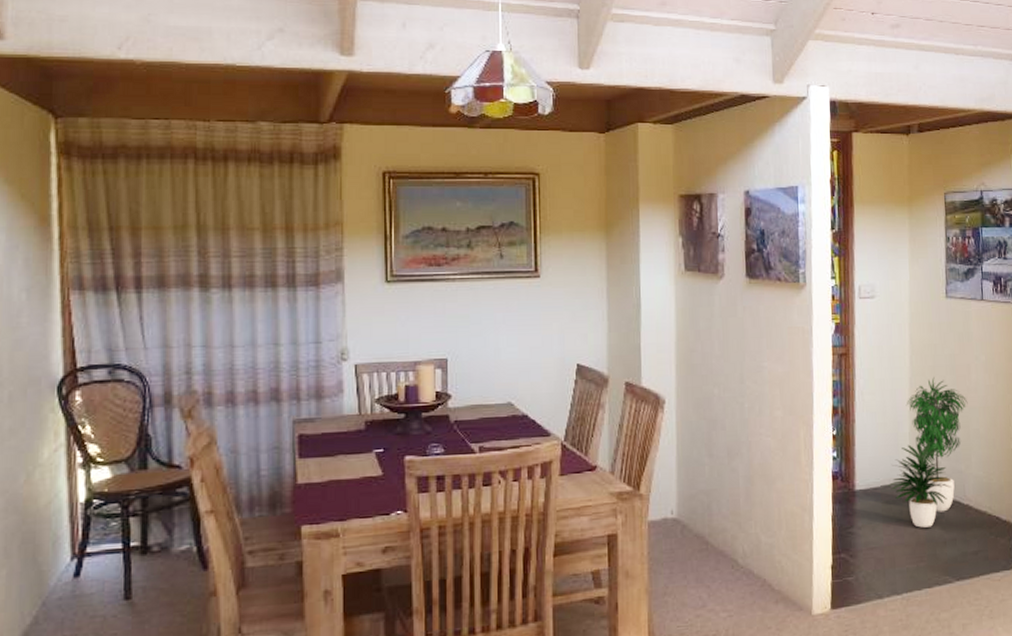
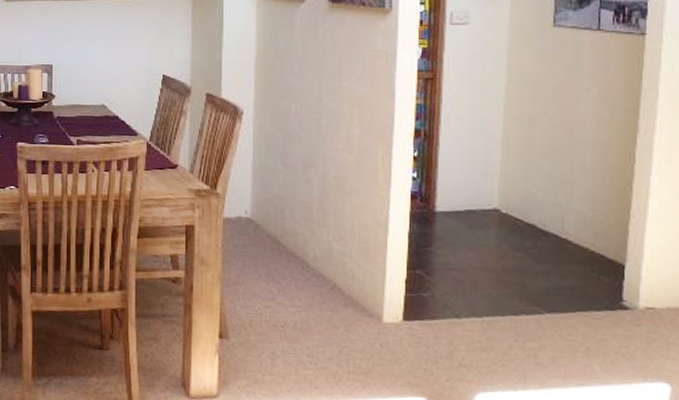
potted plant: present [888,377,968,528] -> none [473,107,573,256]

